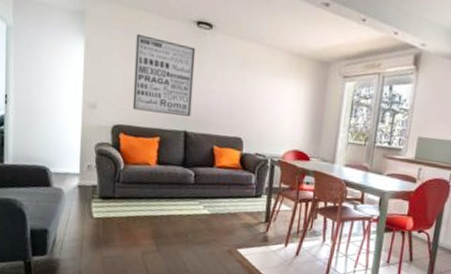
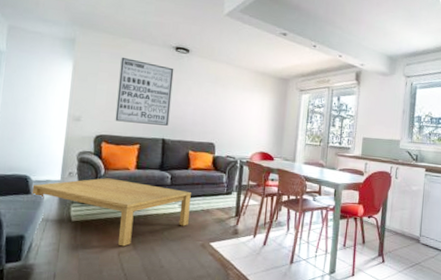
coffee table: none [52,172,217,247] -> present [31,178,191,247]

